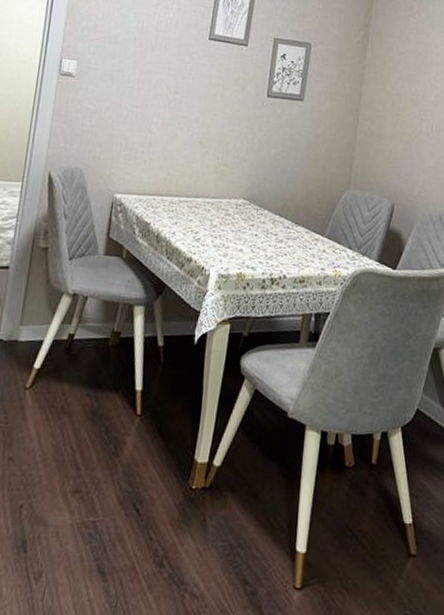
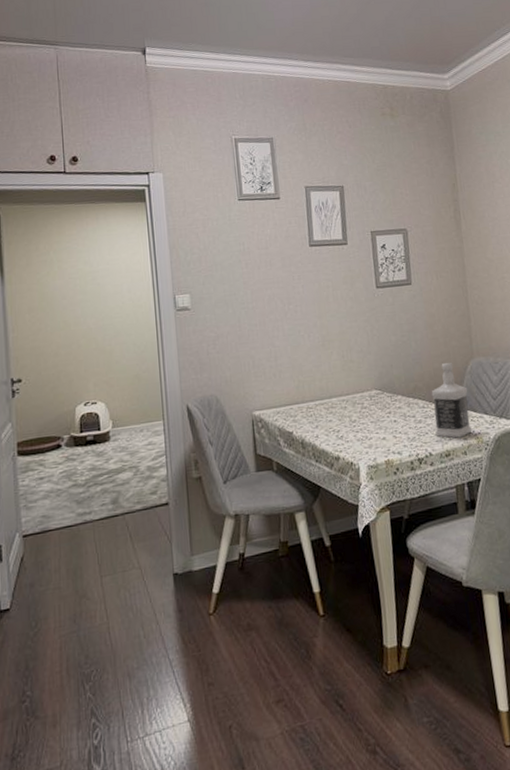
bottle: none [294,187,337,267] -> present [431,362,471,439]

